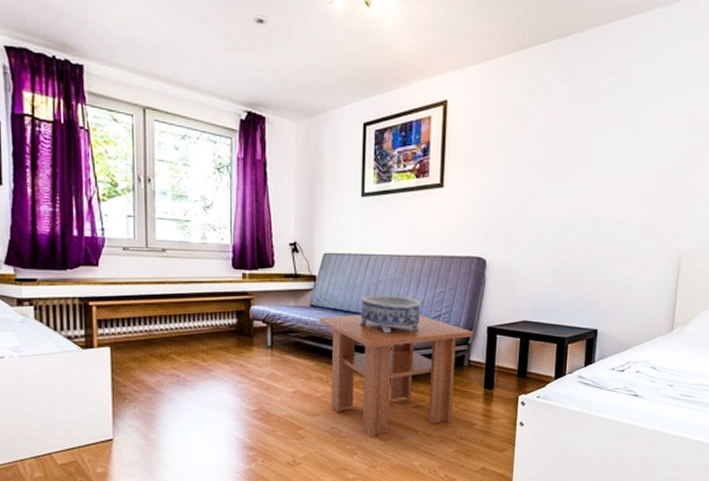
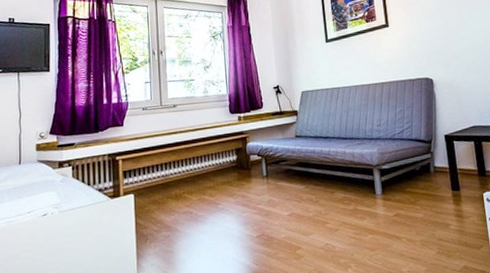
coffee table: present [319,314,473,438] -> none [304,131,434,250]
decorative bowl: present [360,294,421,334] -> none [335,118,388,152]

